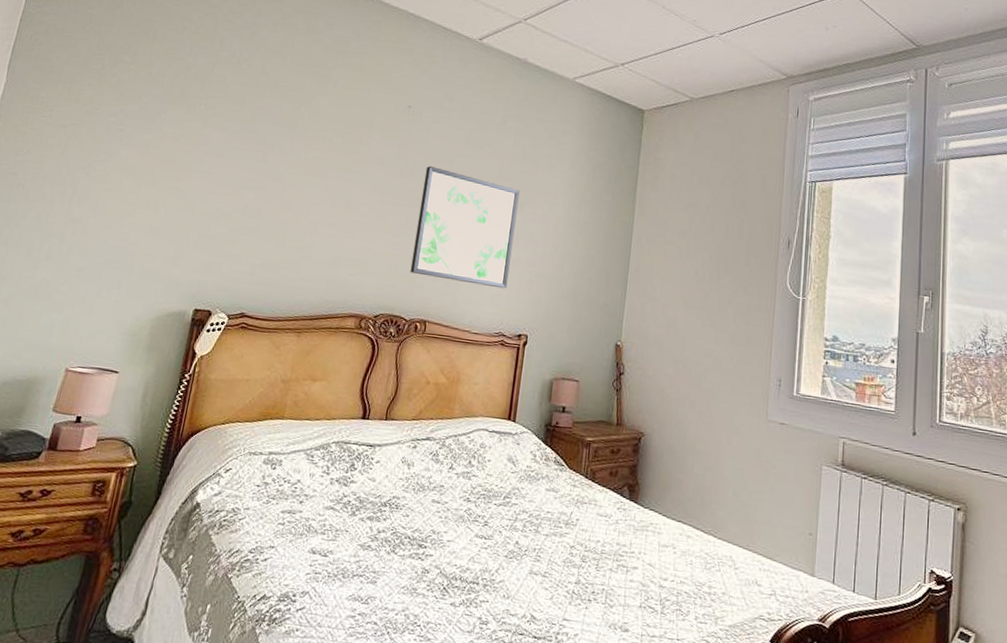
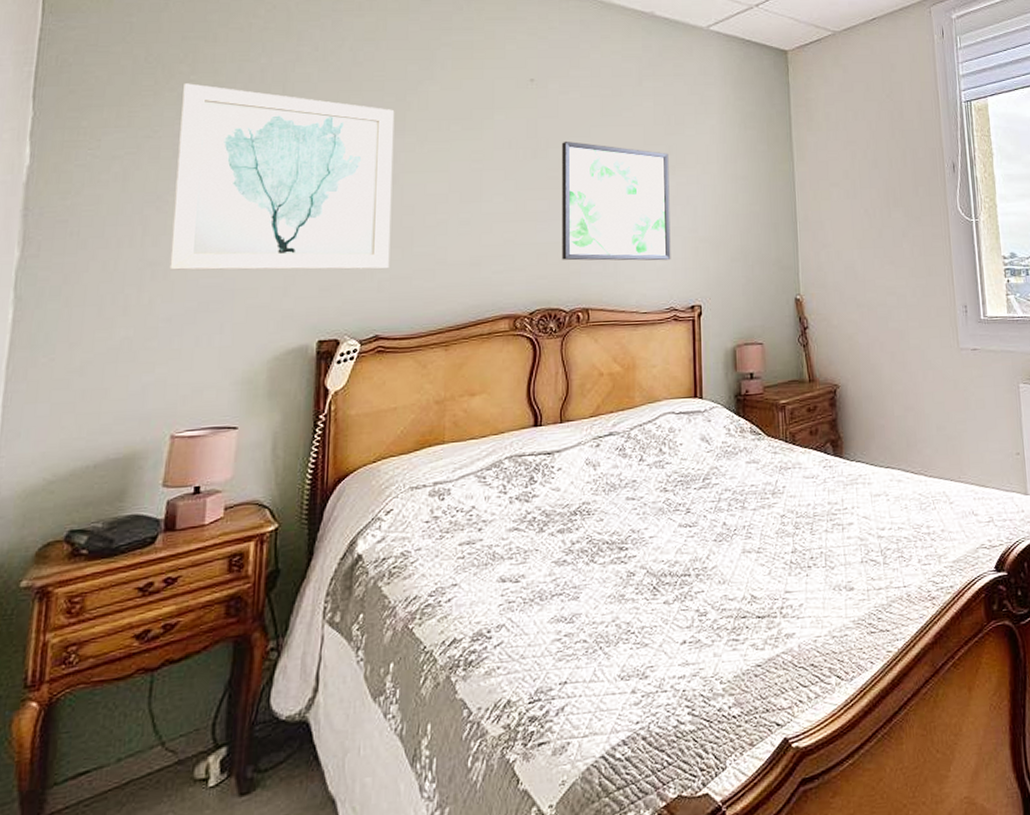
wall art: none [88,71,289,256] -> present [169,83,395,270]

